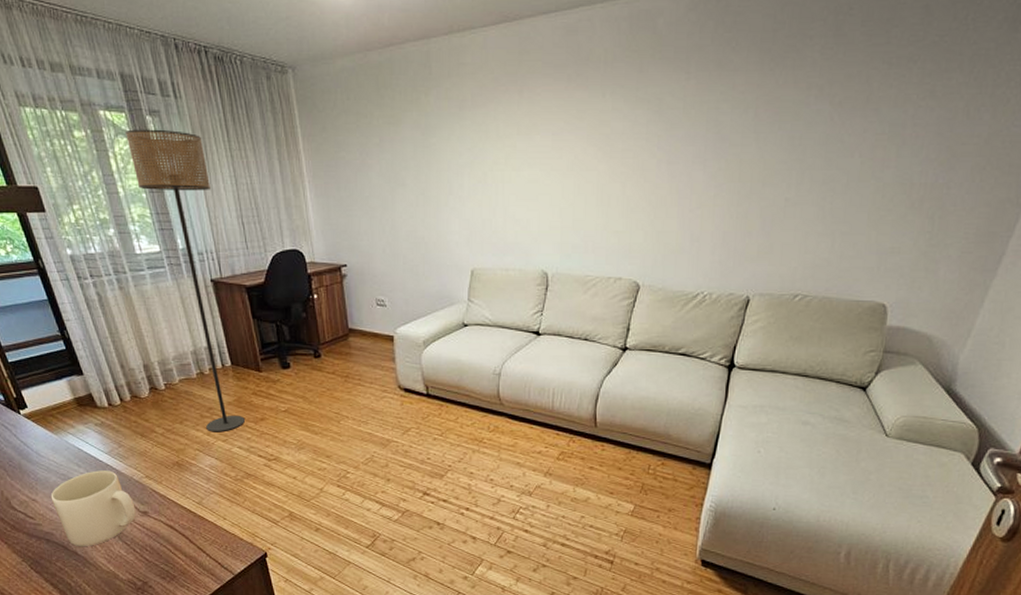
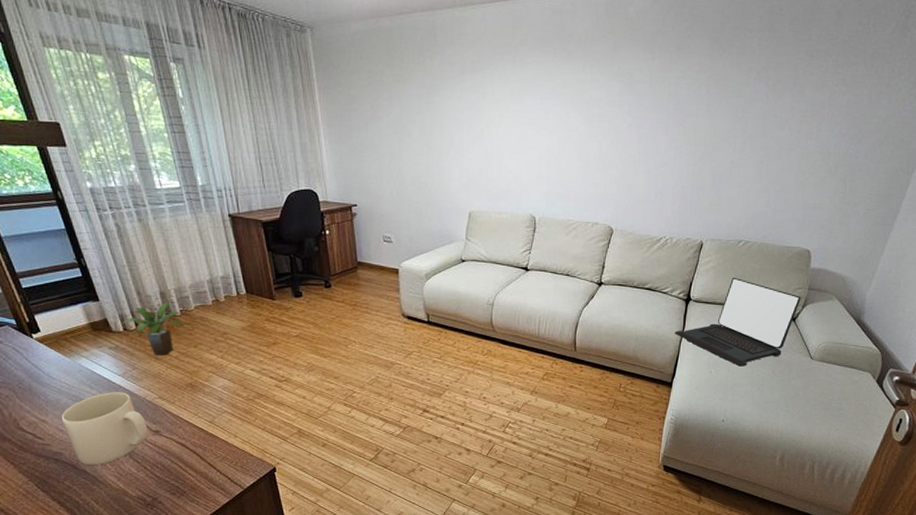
potted plant: none [105,374,170,432] -> present [120,301,185,356]
floor lamp: present [125,129,245,432] -> none [149,74,258,356]
laptop: none [715,338,874,445] -> present [675,277,801,367]

